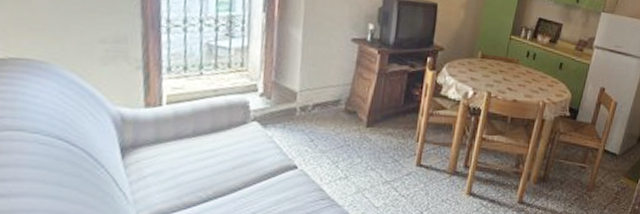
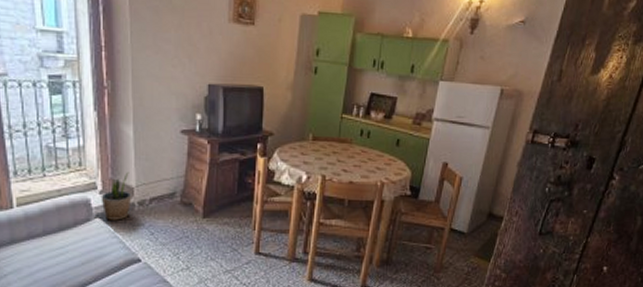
potted plant: none [261,76,294,125] -> present [101,172,131,220]

